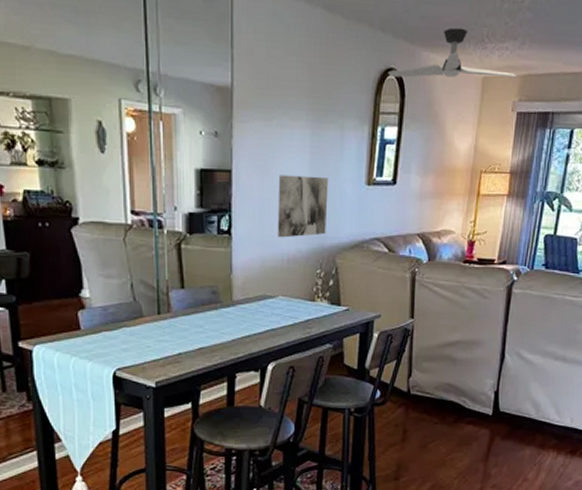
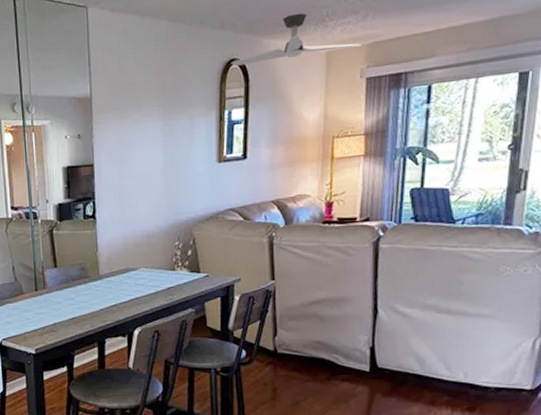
wall art: present [277,175,329,238] -> none [135,160,182,217]

